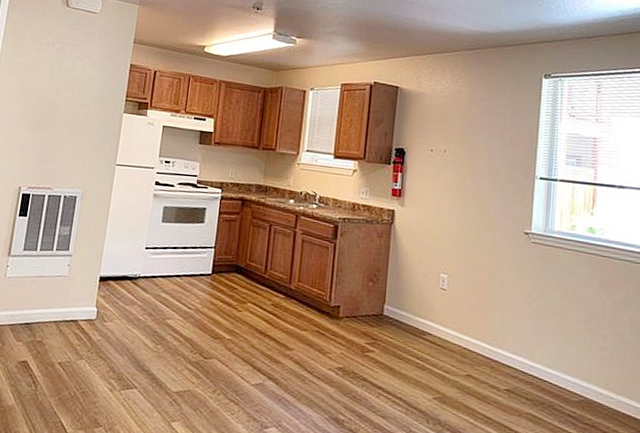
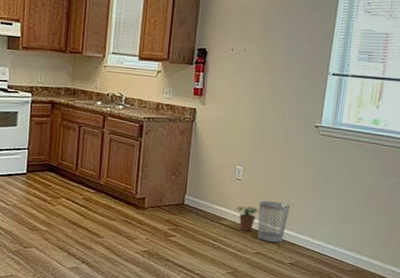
potted plant: none [442,319,468,350] -> present [236,206,260,232]
wastebasket: none [466,314,503,364] -> present [257,201,291,242]

